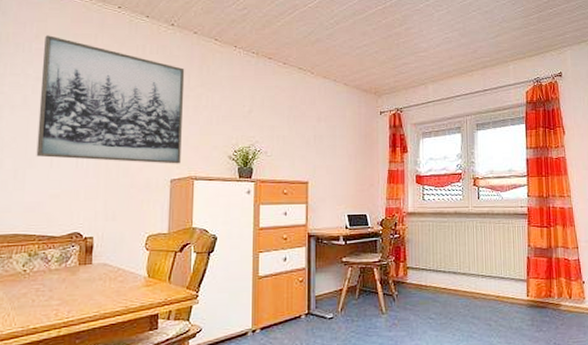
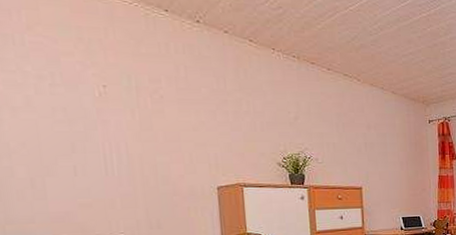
wall art: present [36,35,185,164] -> none [39,26,226,171]

